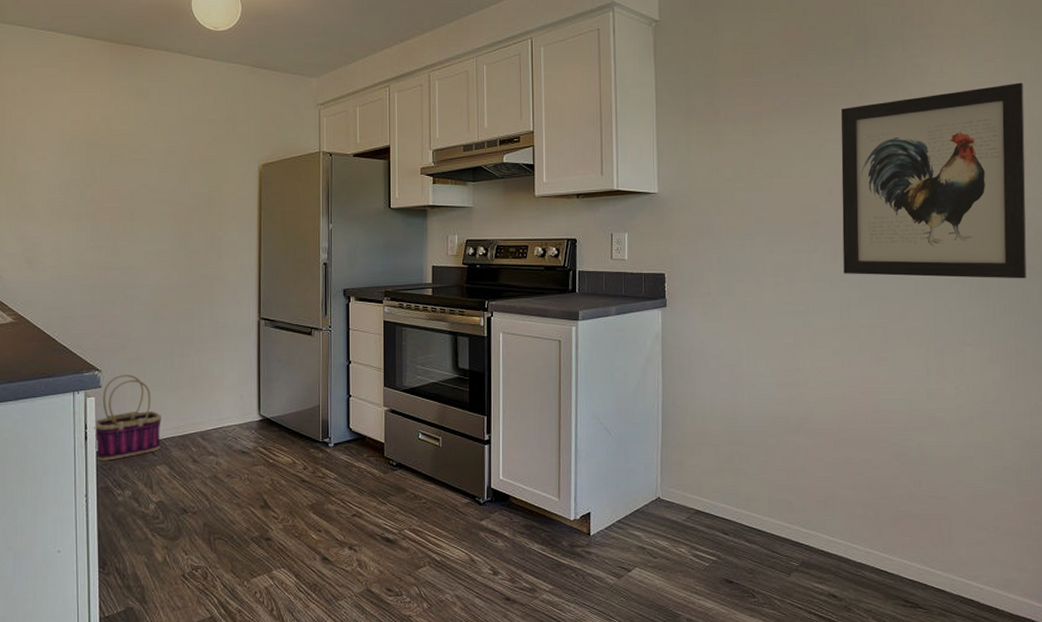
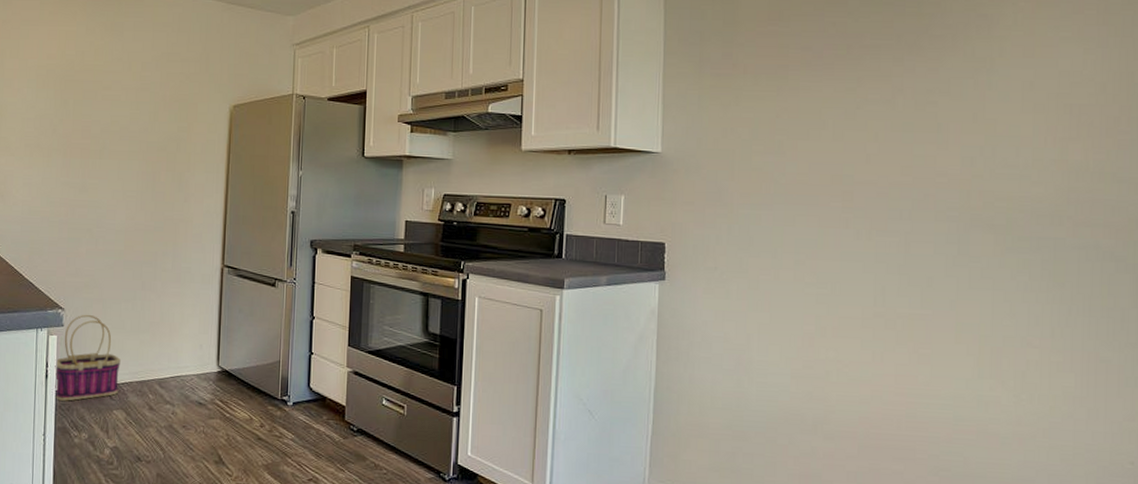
wall art: present [841,82,1026,279] -> none [879,39,1122,274]

